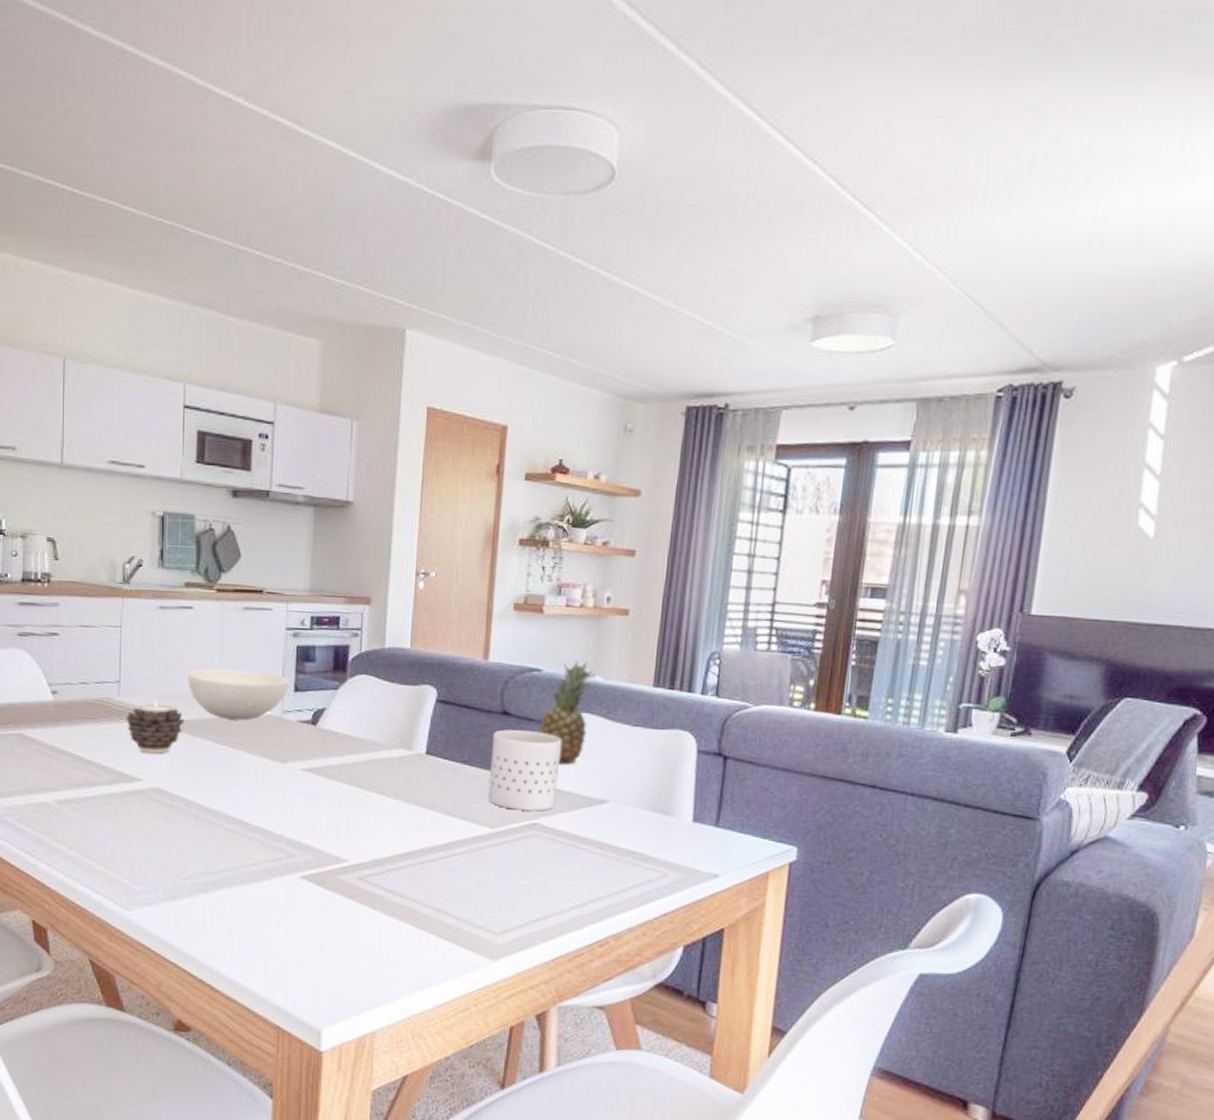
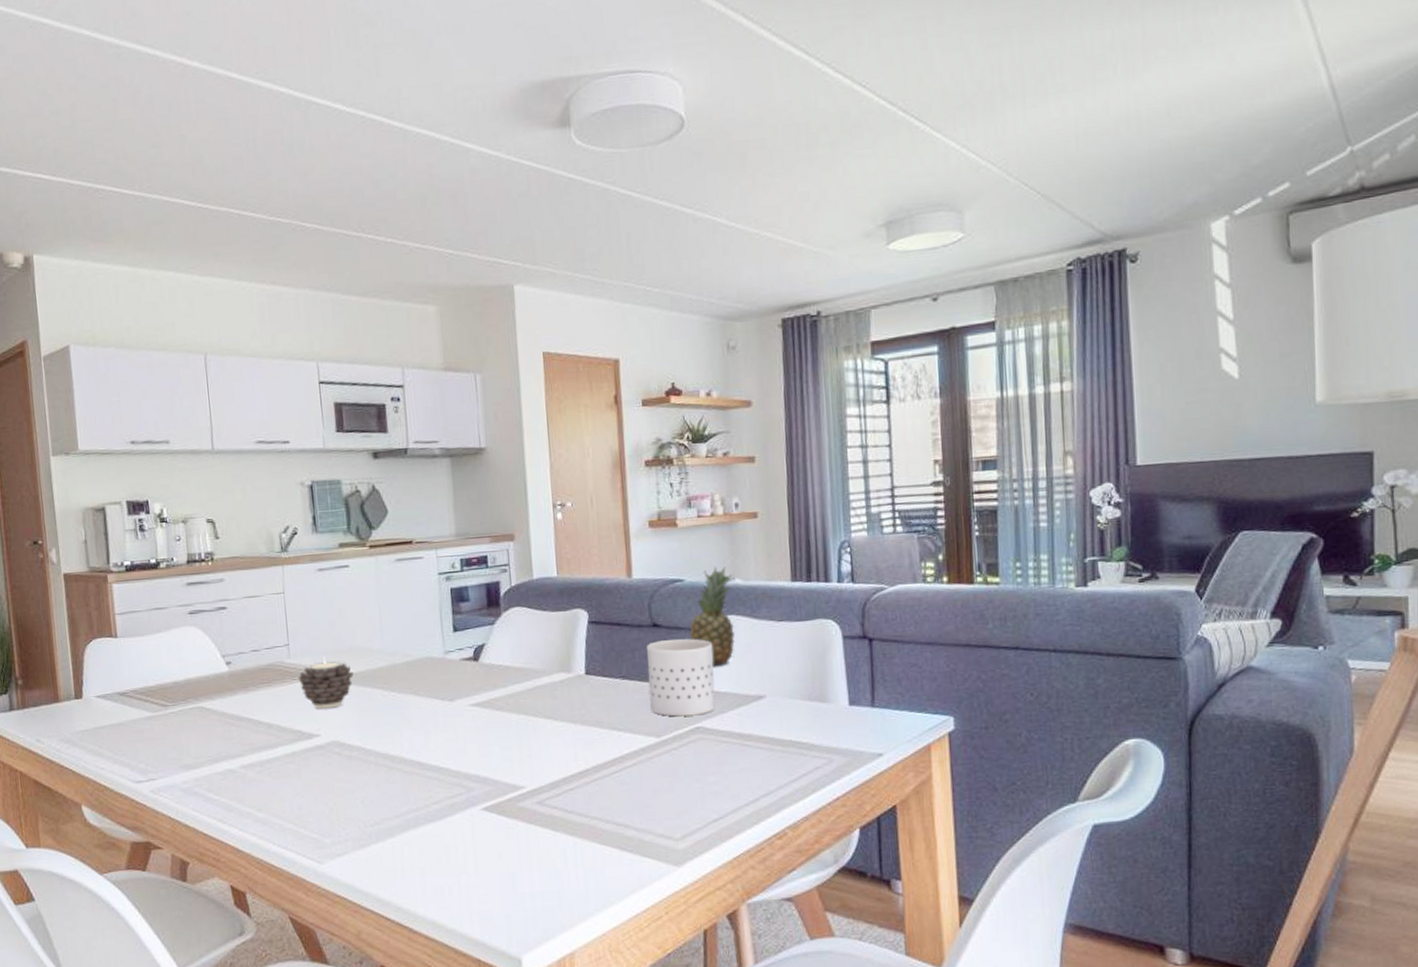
bowl: present [188,668,290,720] -> none [352,617,448,667]

